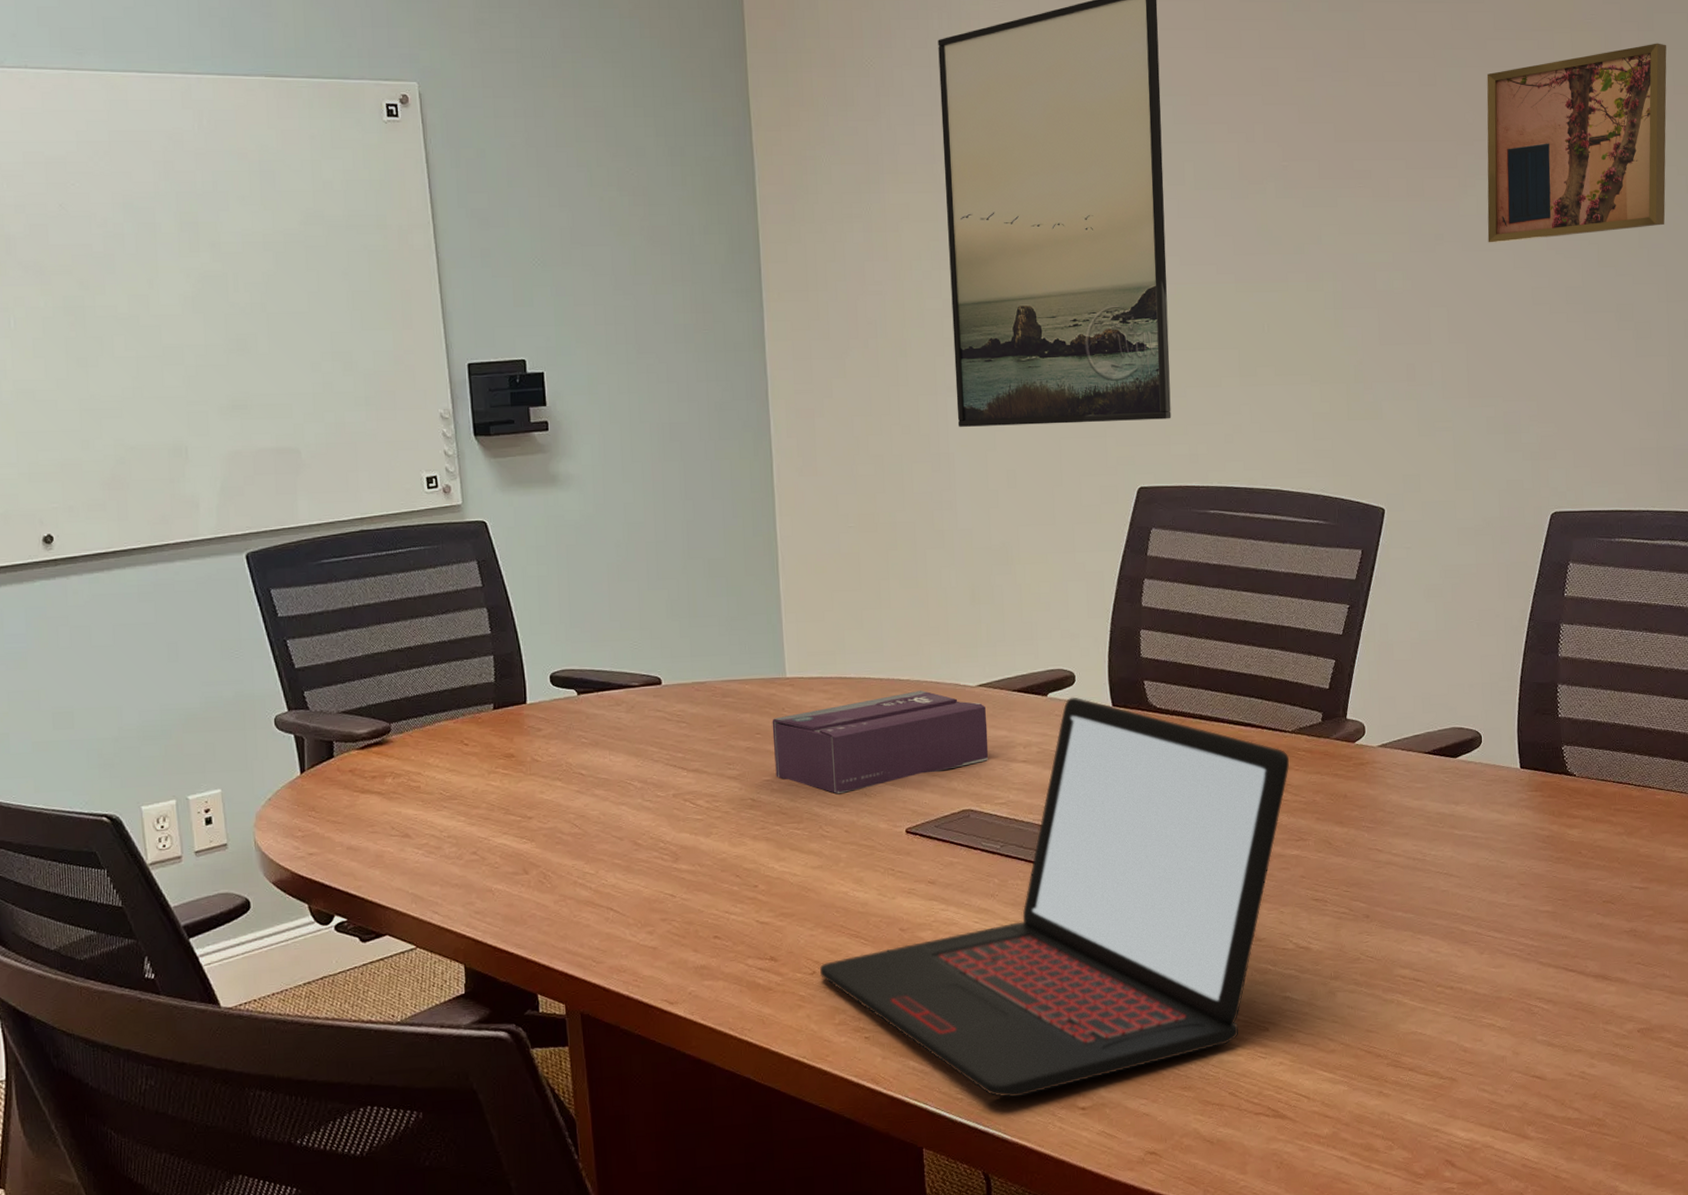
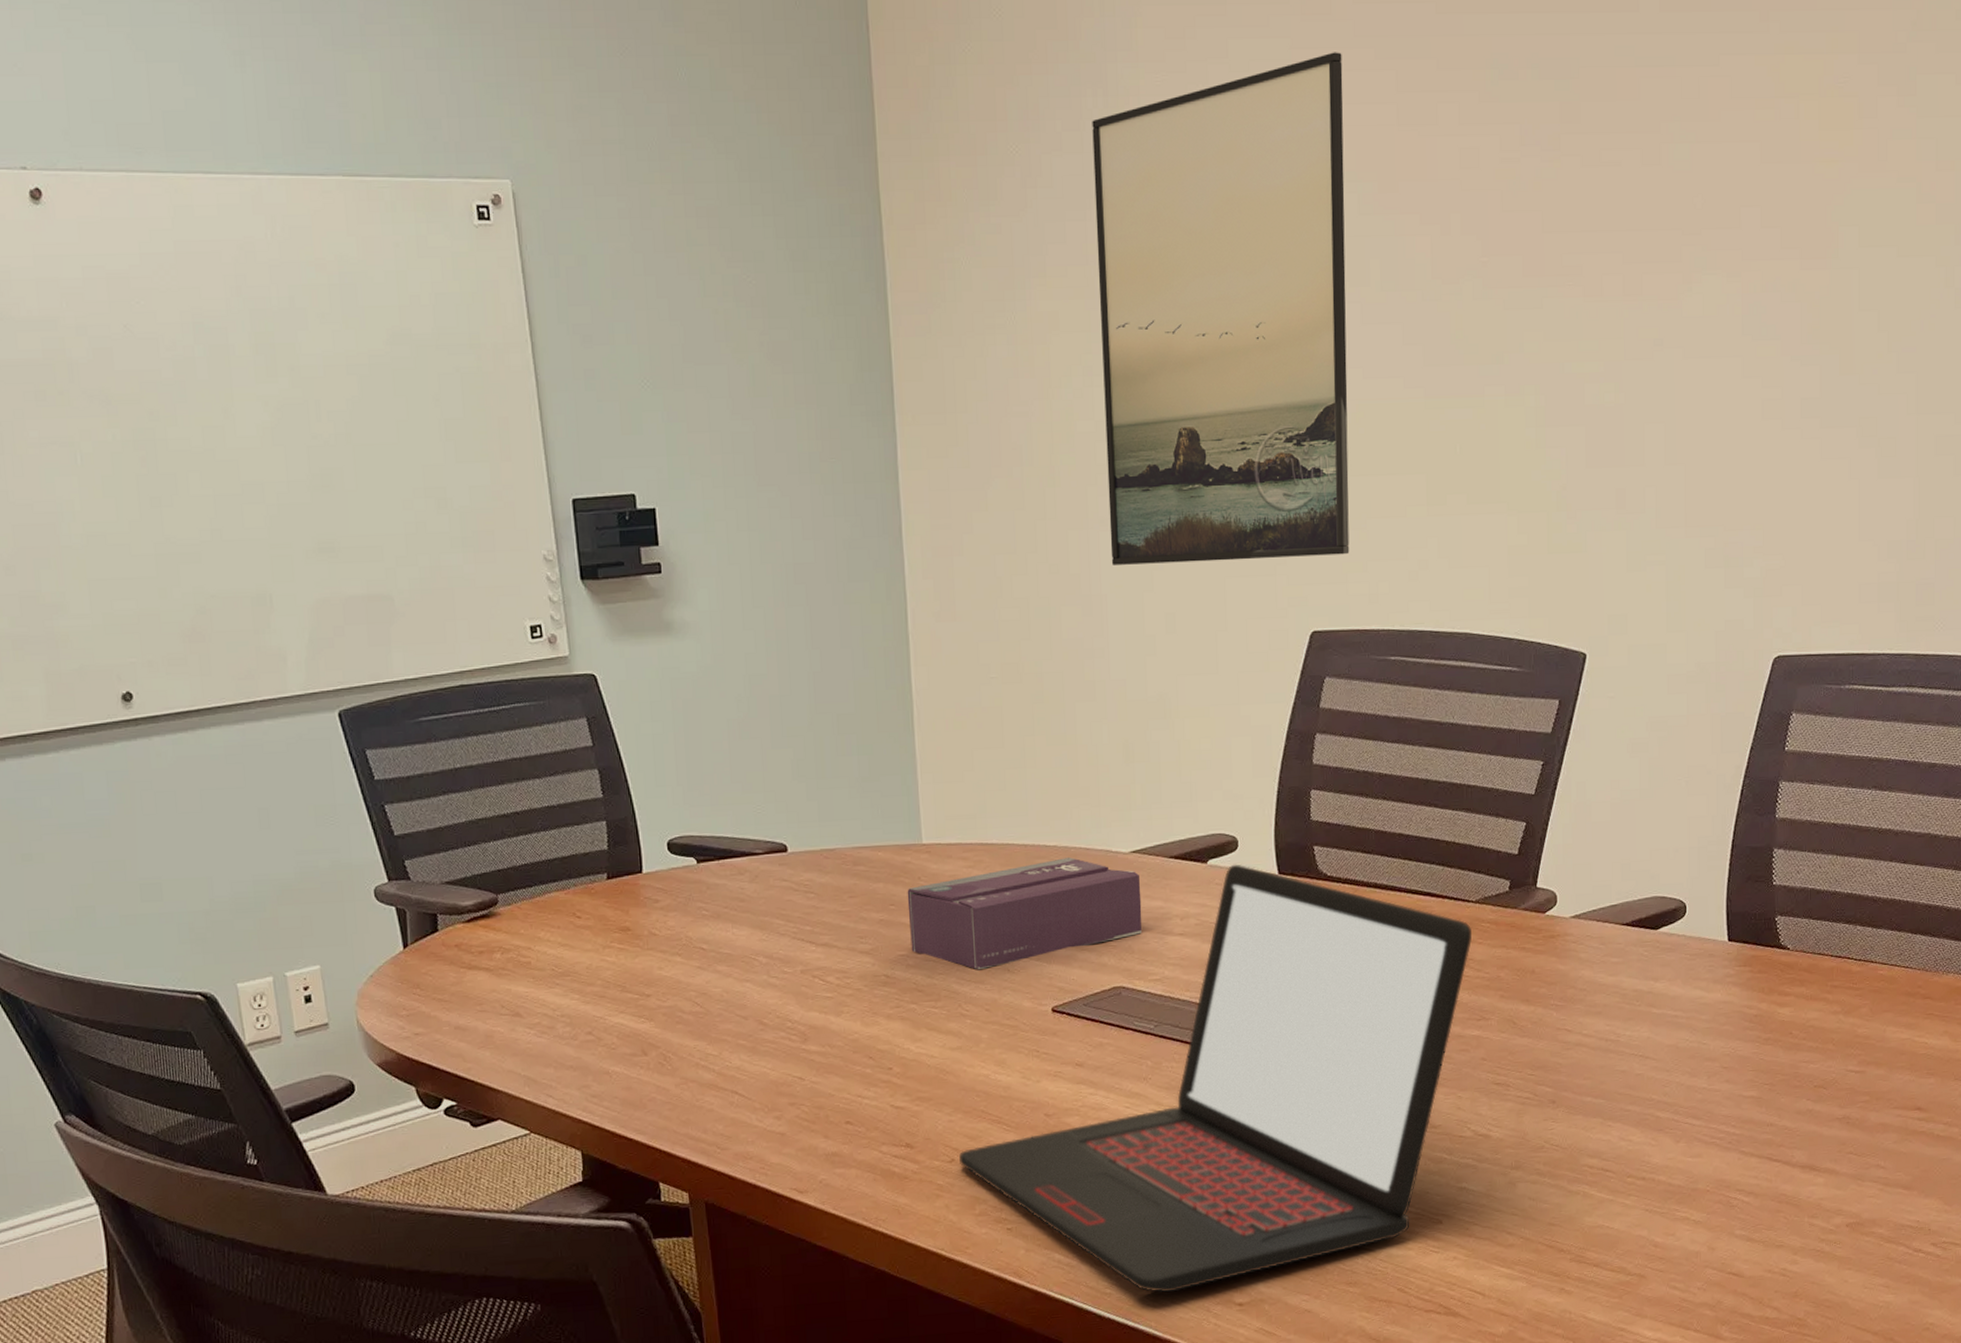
wall art: present [1486,43,1667,243] -> none [1714,110,1930,349]

